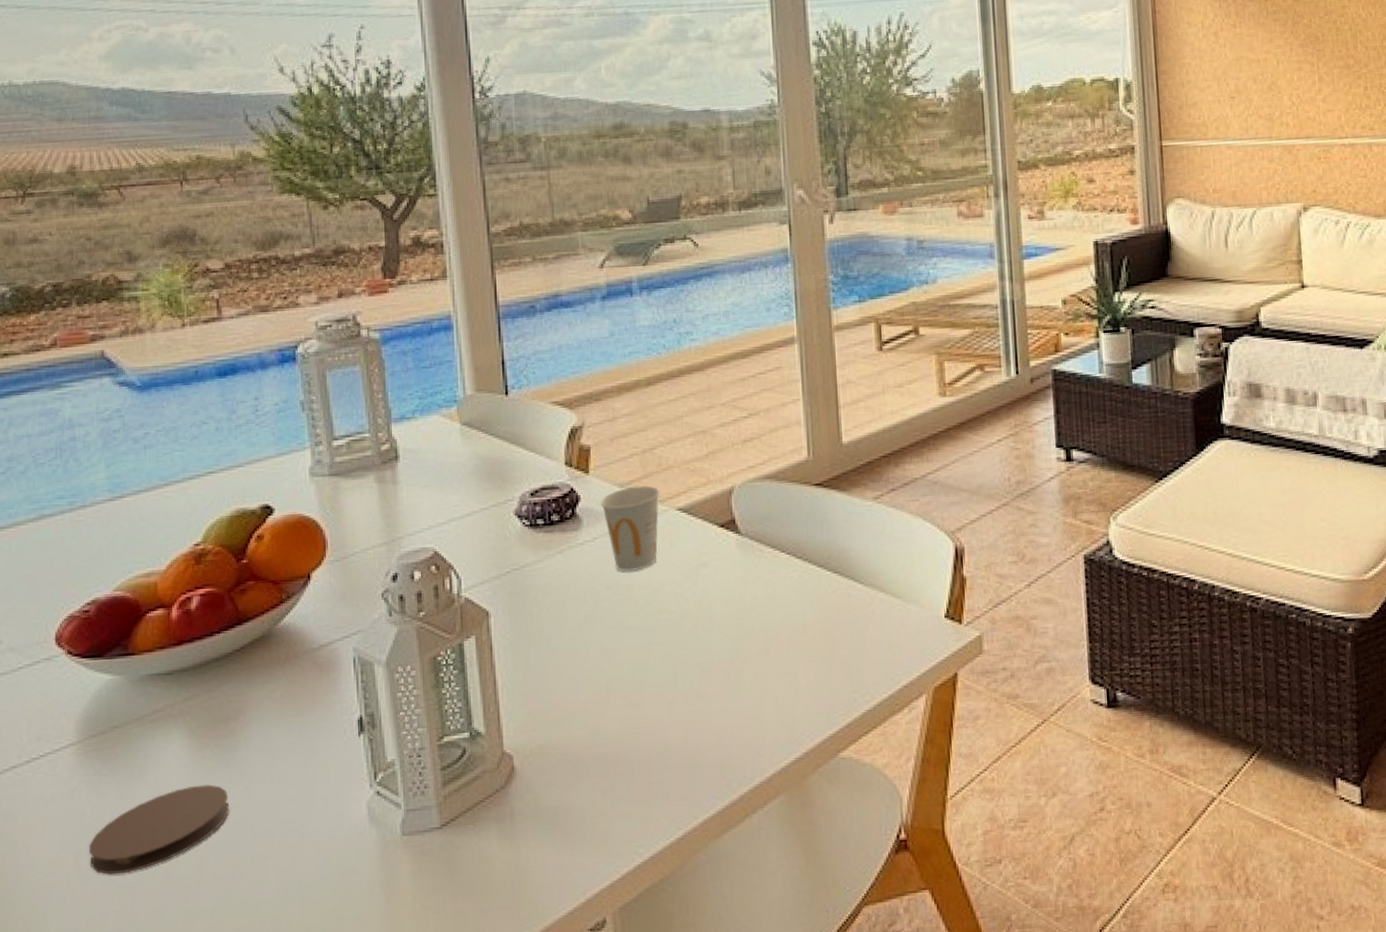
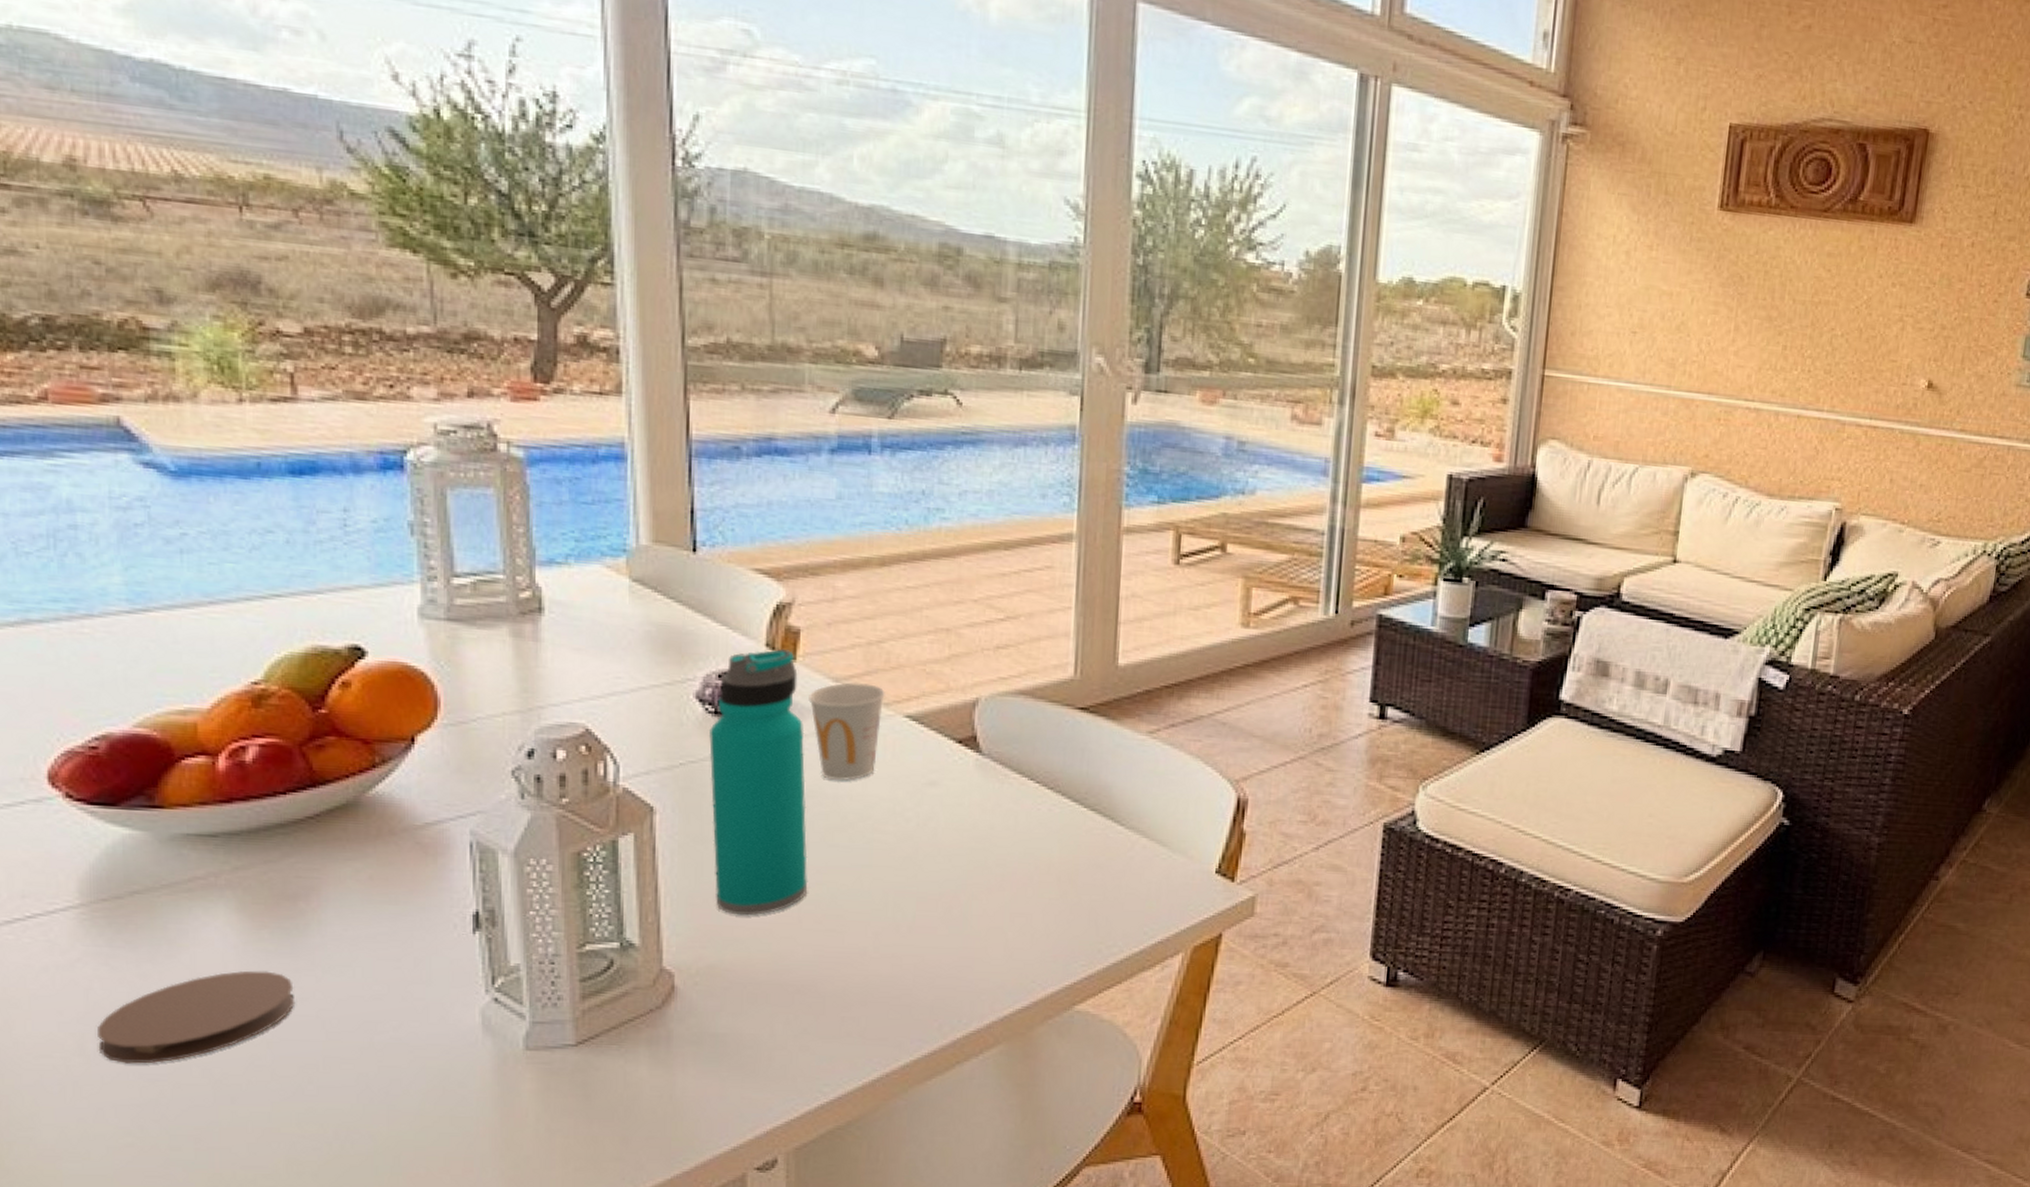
water bottle: none [527,465,612,699] -> present [709,648,808,916]

